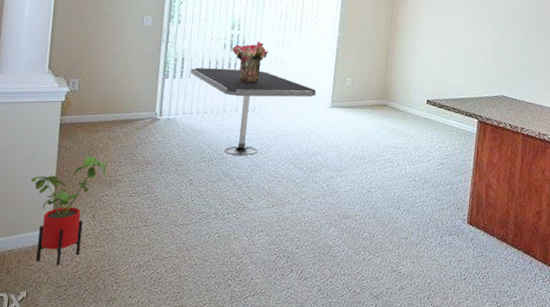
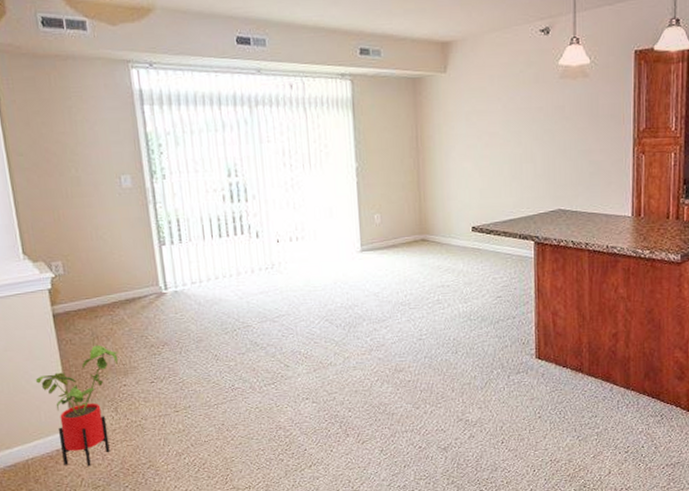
dining table: present [190,67,316,156] -> none [189,221,341,321]
bouquet: present [231,41,269,83] -> none [232,186,278,237]

